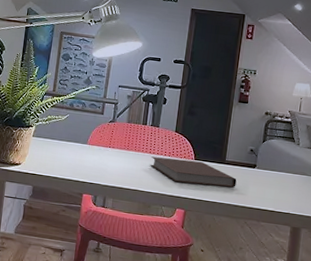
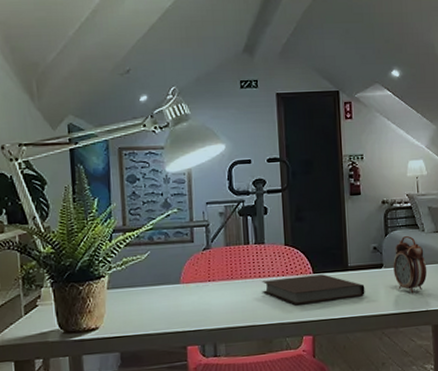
alarm clock: none [264,146,296,195] -> present [393,236,427,293]

